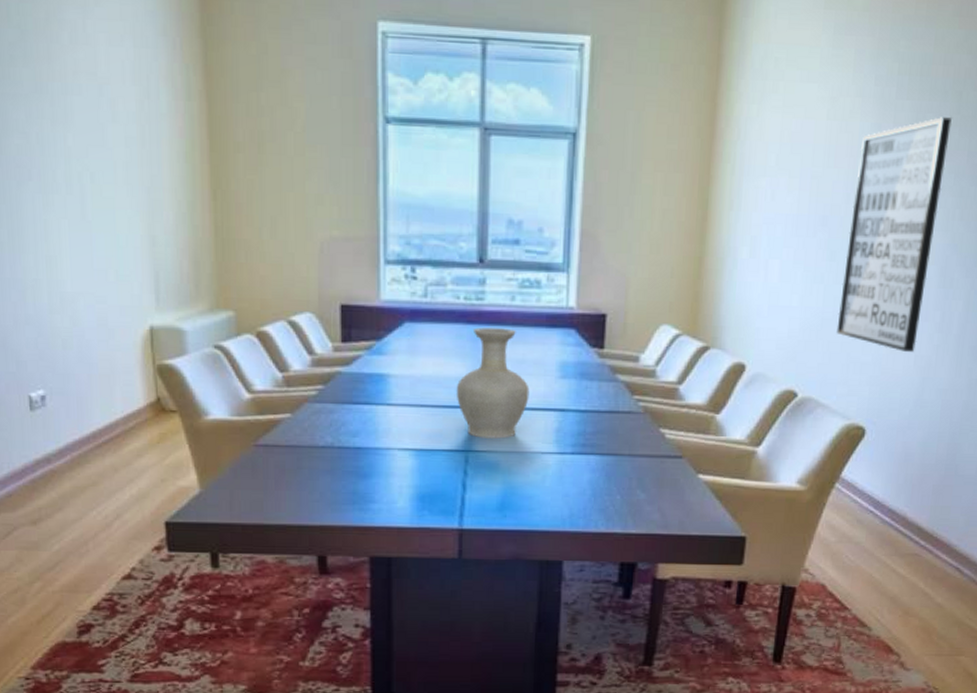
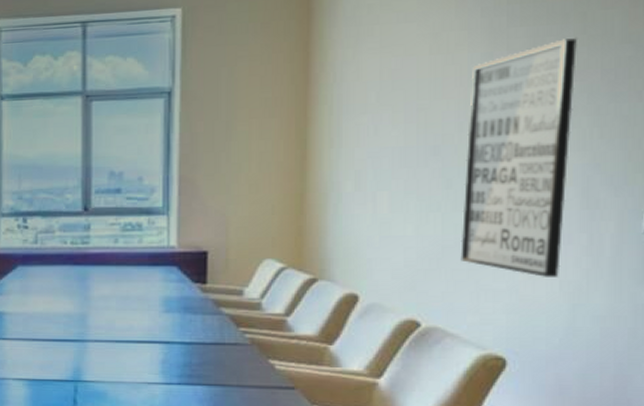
vase: present [456,327,530,439] -> none [64,268,134,370]

